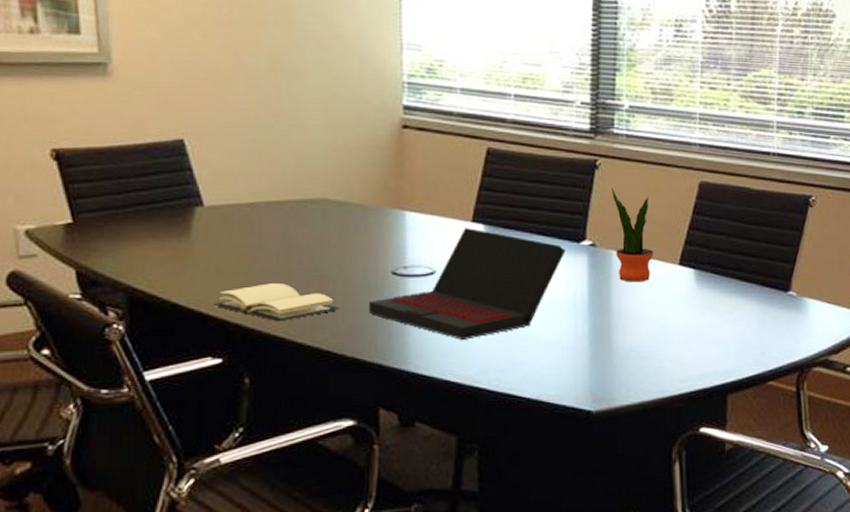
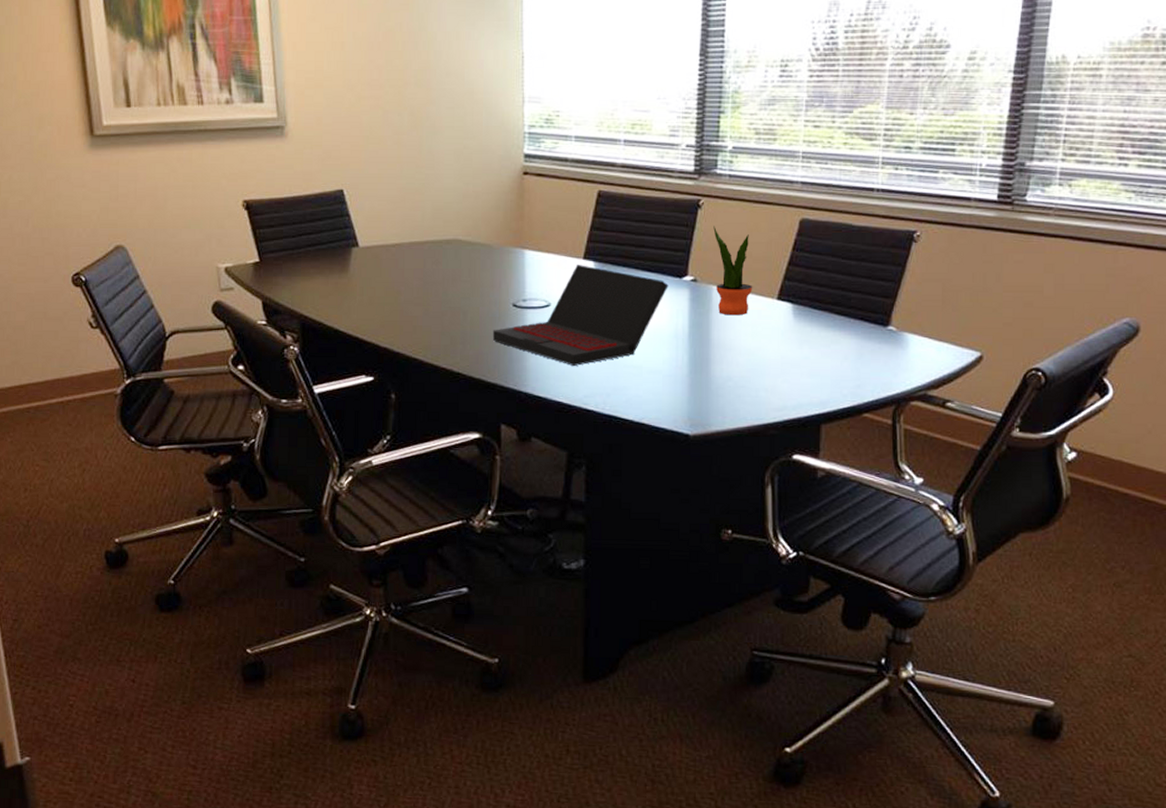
book: present [213,283,340,322] -> none [367,313,468,347]

